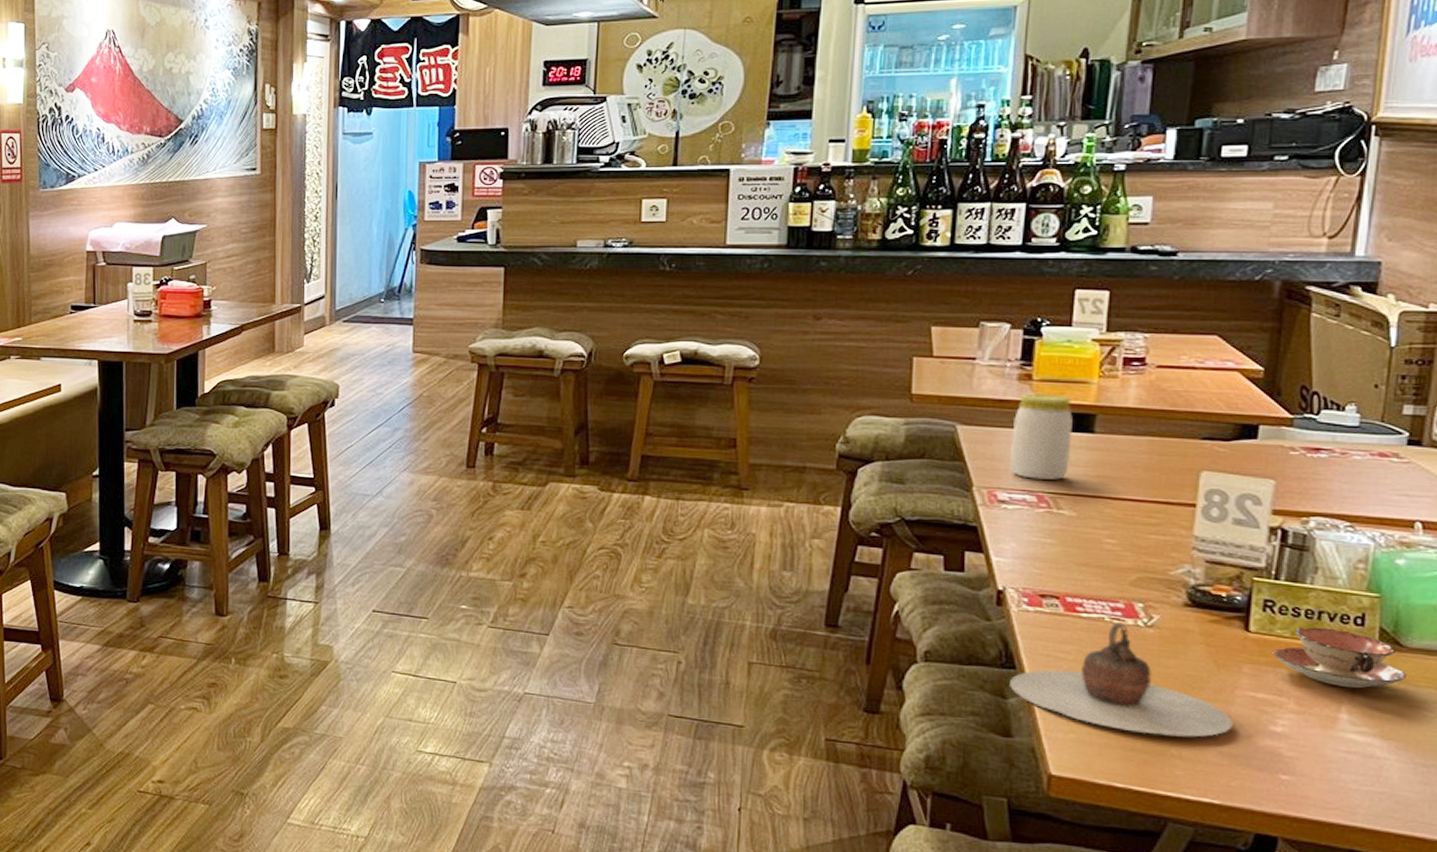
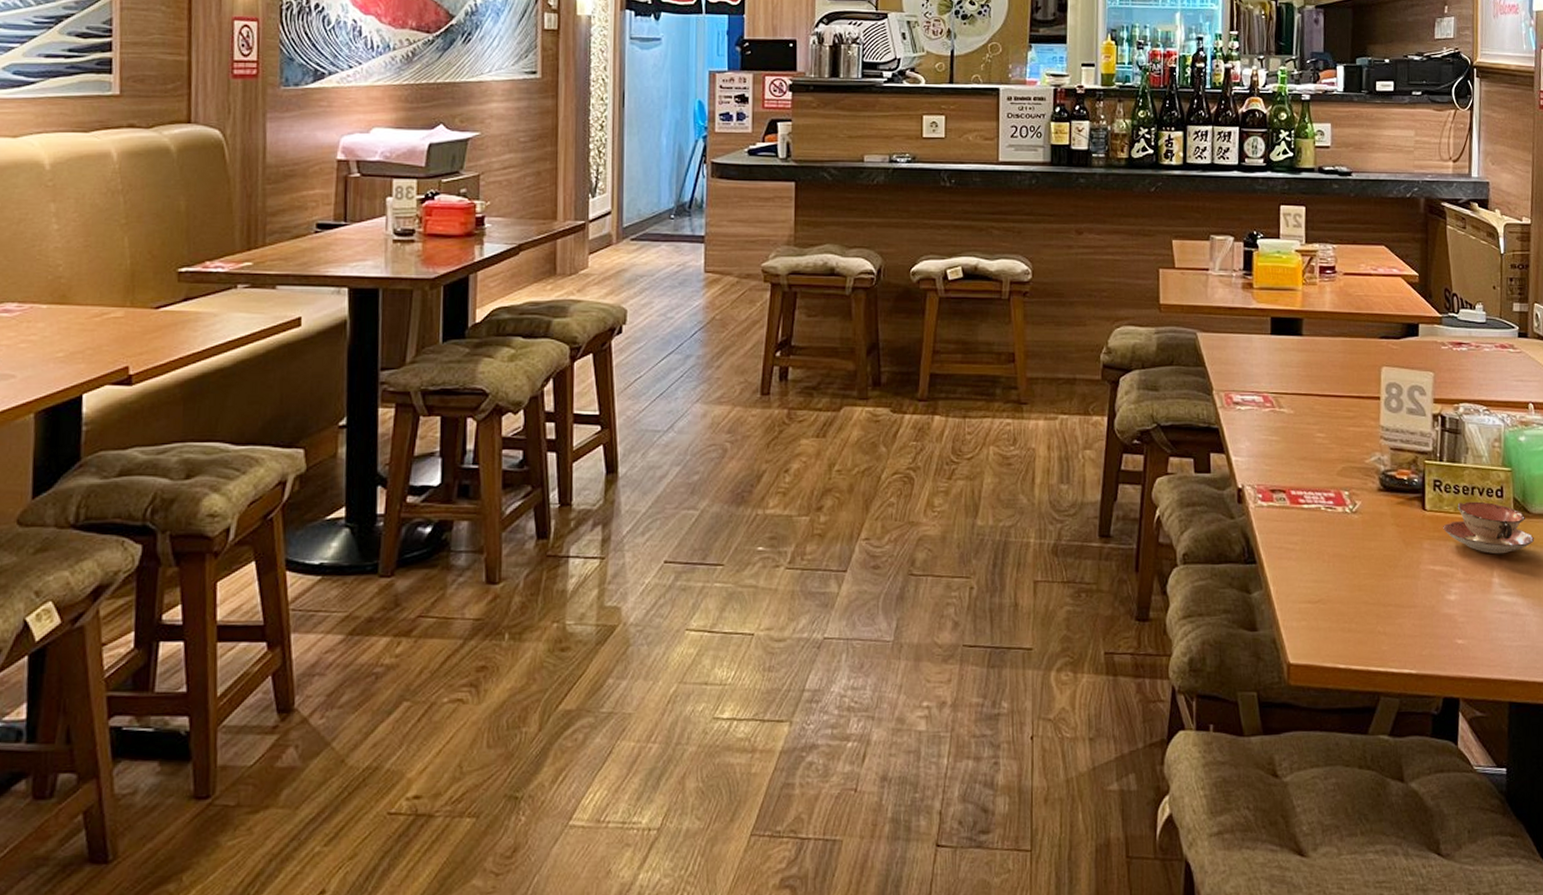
jar: present [1009,393,1073,480] -> none [1240,301,1286,381]
teapot: present [1010,622,1233,738] -> none [1253,511,1420,614]

